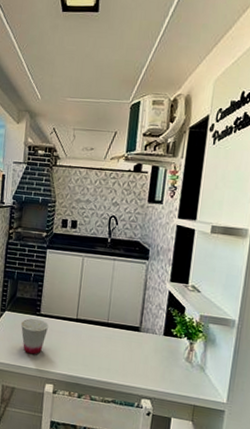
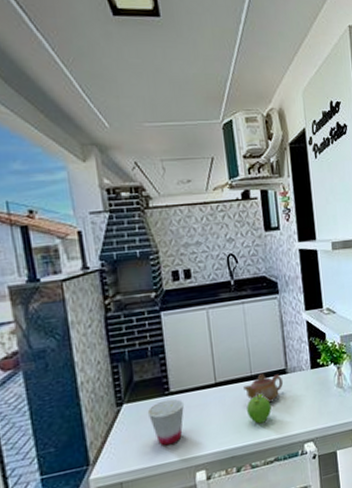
fruit: none [97,340,119,366] -> present [247,393,272,424]
teapot: none [98,323,135,352] -> present [243,373,284,403]

